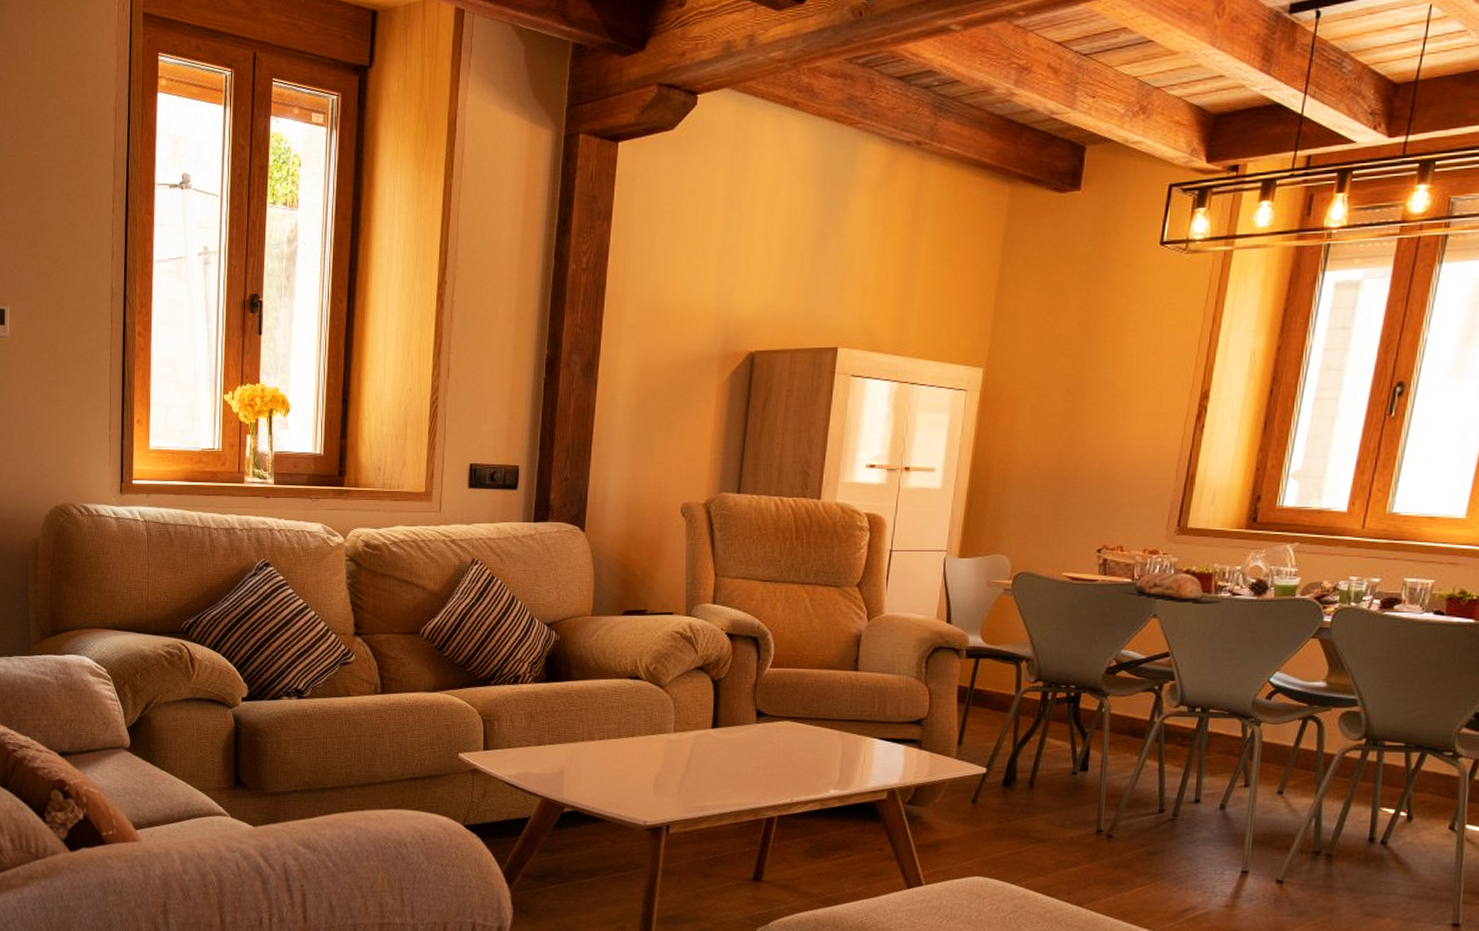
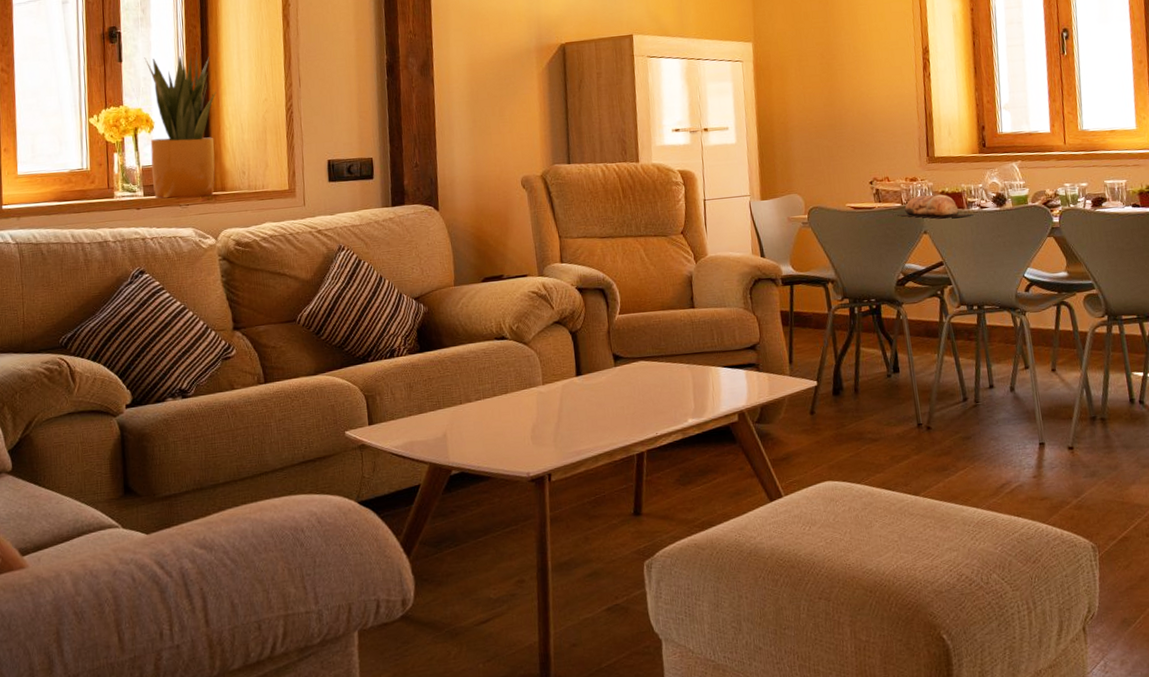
planter: none [284,330,358,491] -> present [144,52,216,199]

